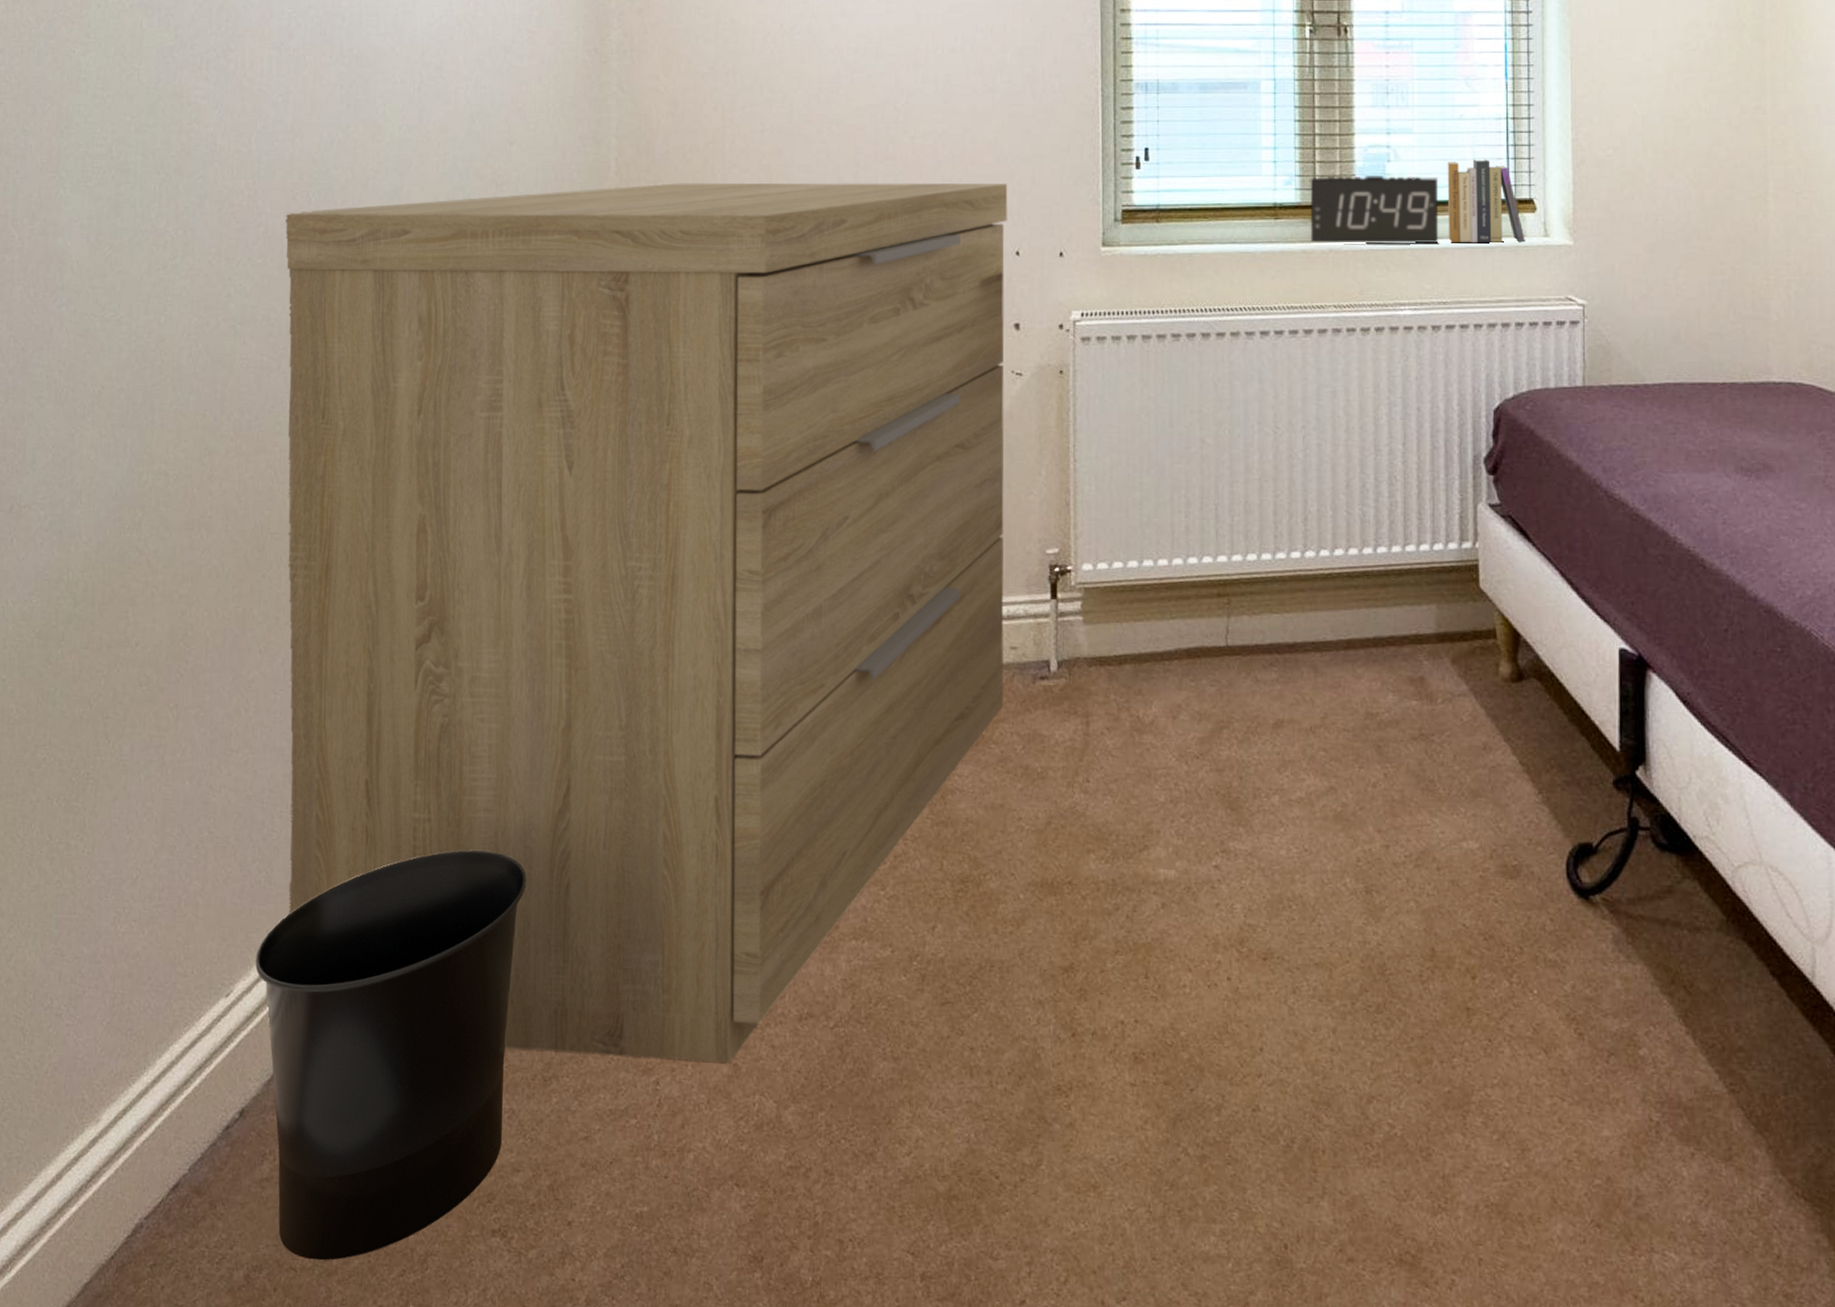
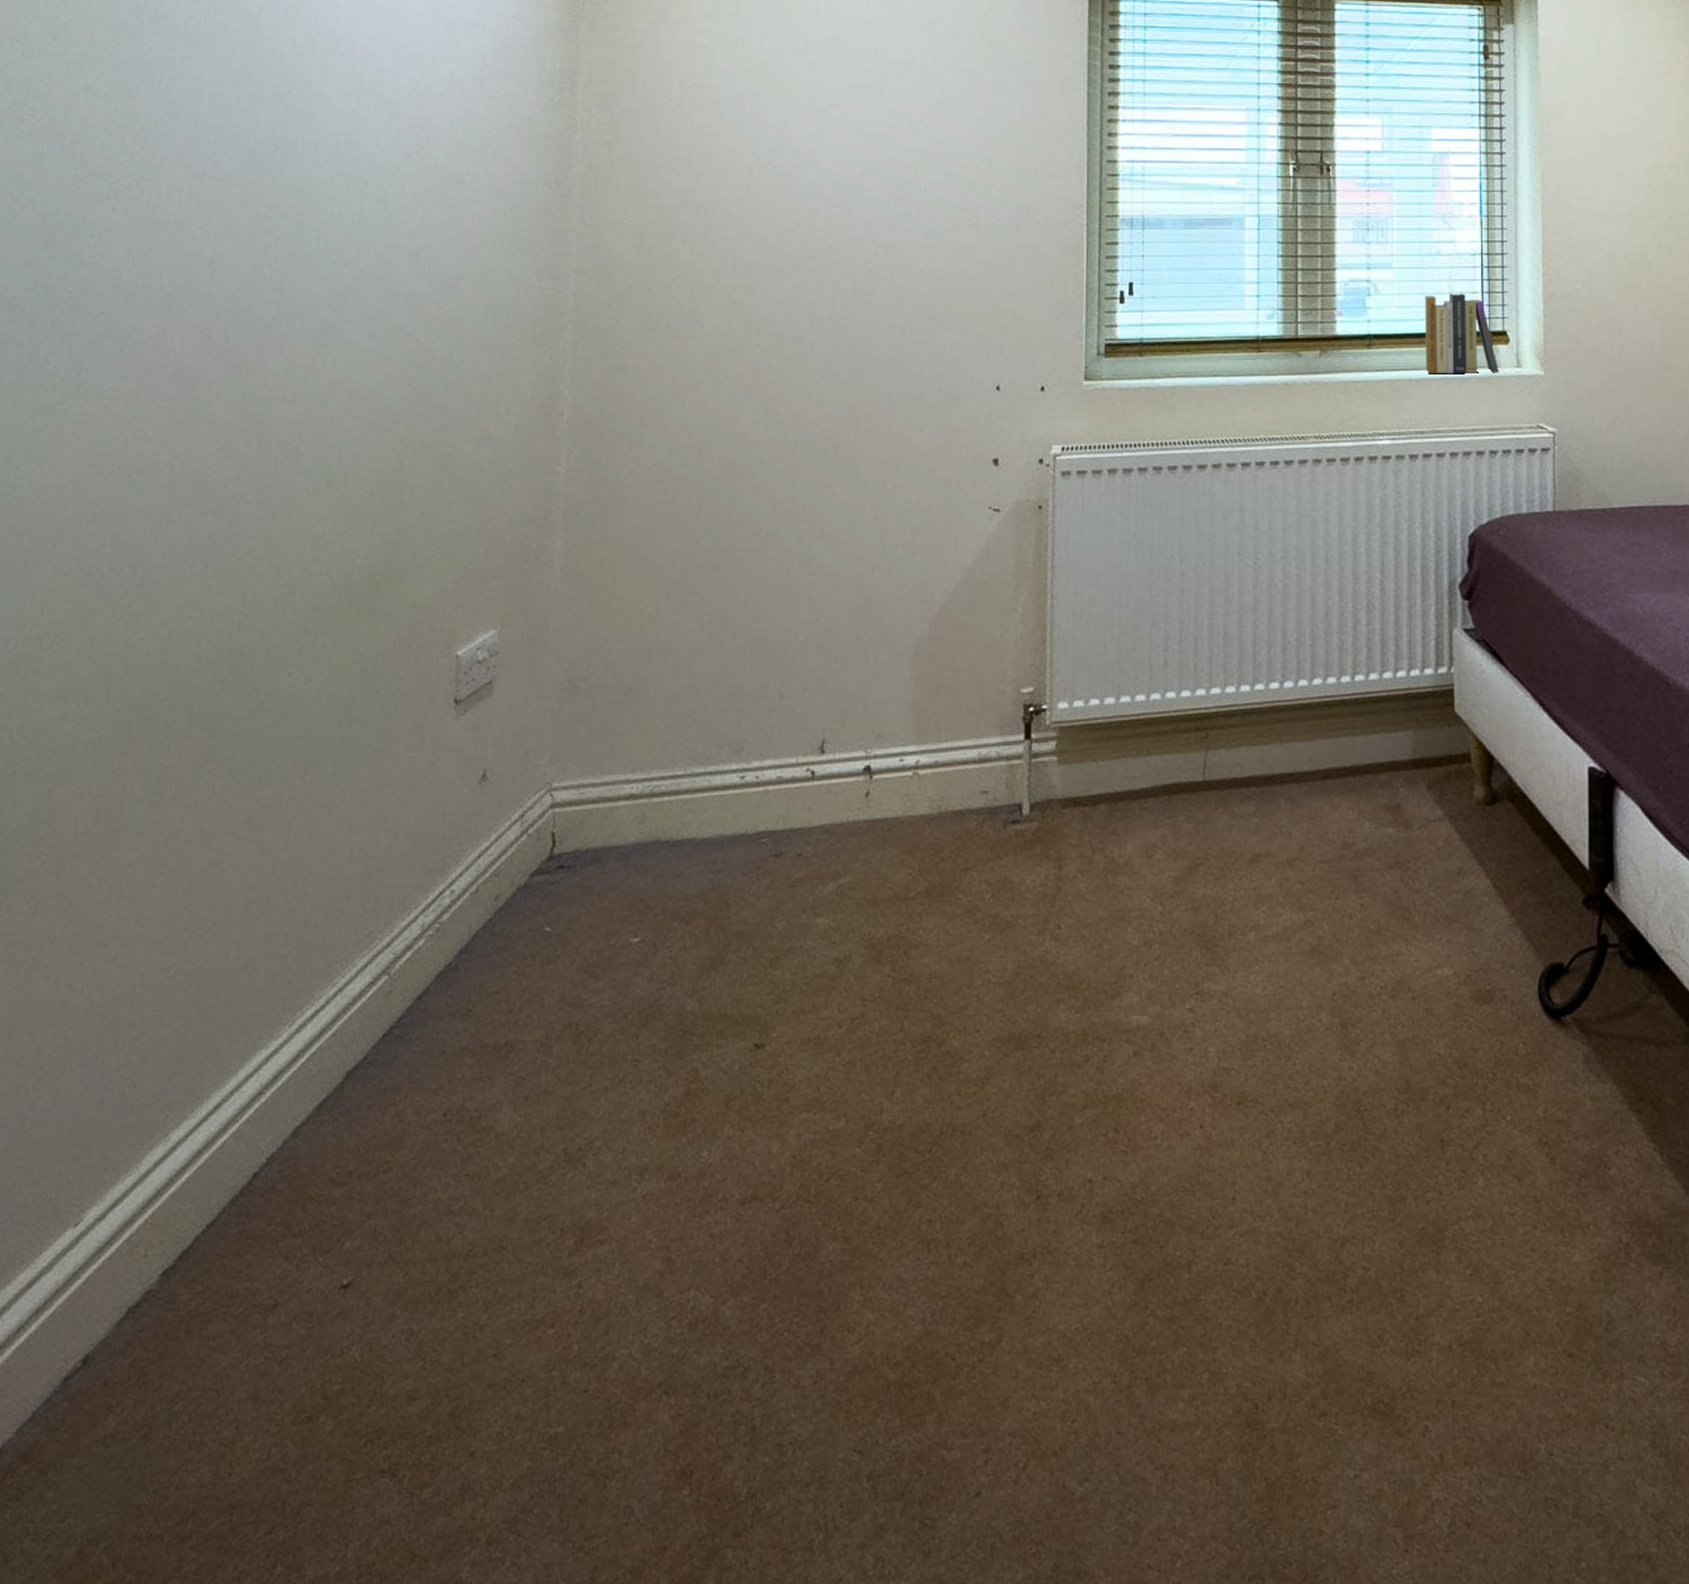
waste bin: present [255,850,527,1261] -> none [112,1041,441,1525]
chest of drawers: present [265,182,1008,1063] -> none [121,318,990,1260]
alarm clock: present [1310,174,1439,244] -> none [1292,308,1417,375]

